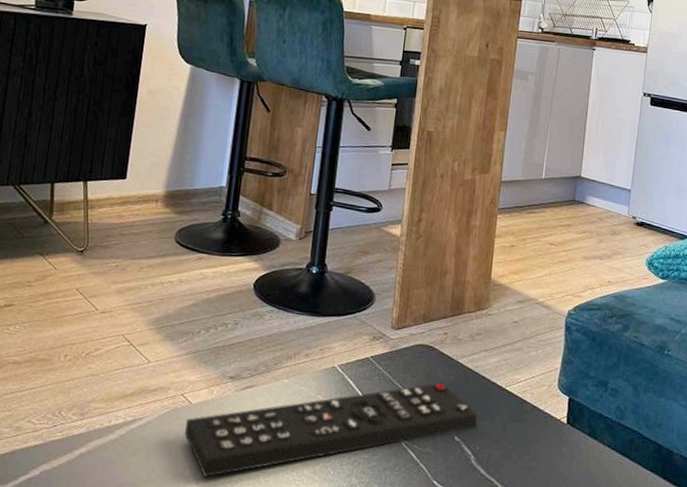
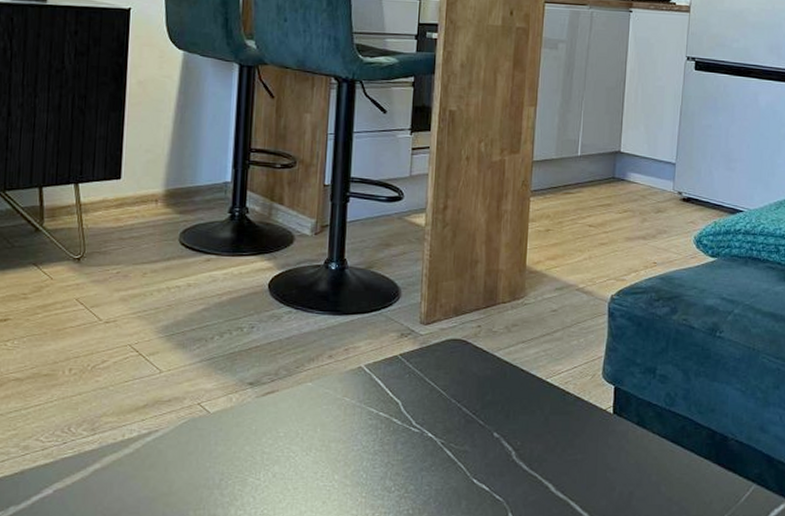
remote control: present [185,383,477,478] -> none [205,378,517,488]

